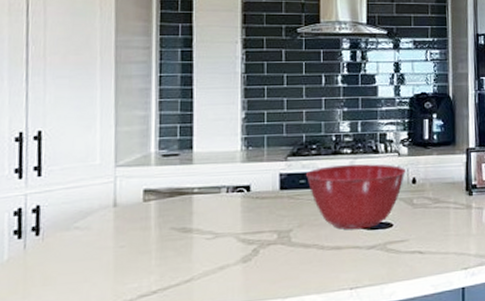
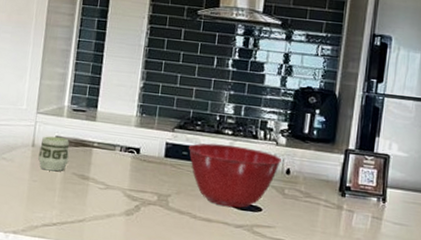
cup: none [124,190,164,232] -> present [38,136,69,172]

